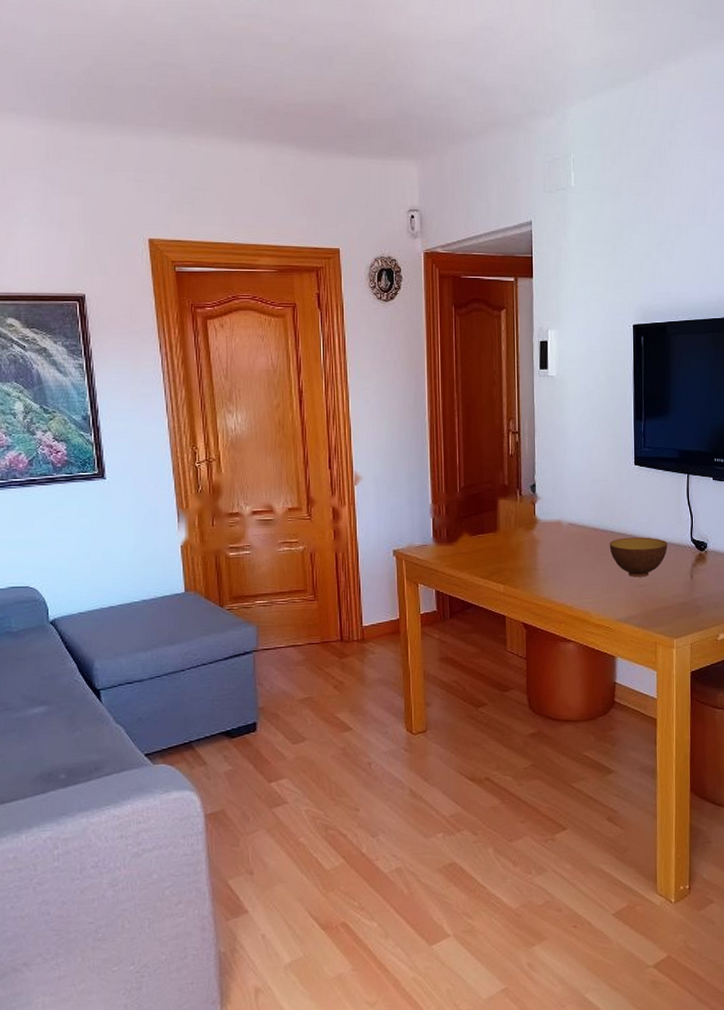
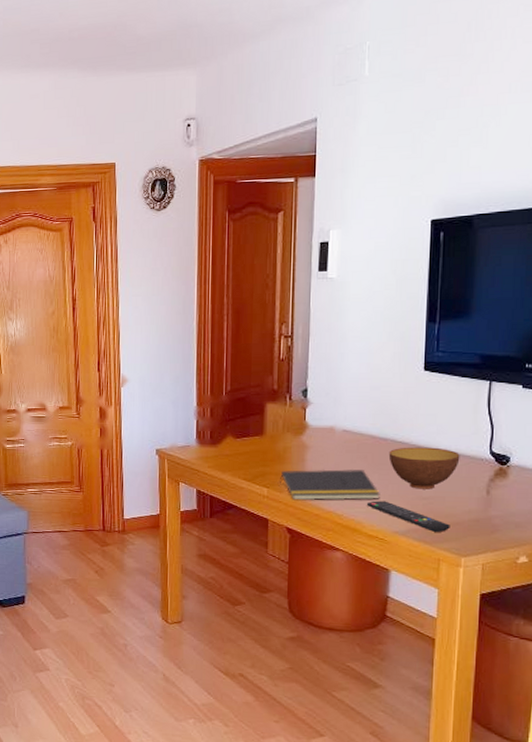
notepad: none [514,561,604,595] -> present [279,469,380,501]
remote control: none [593,590,663,617] -> present [367,500,450,532]

